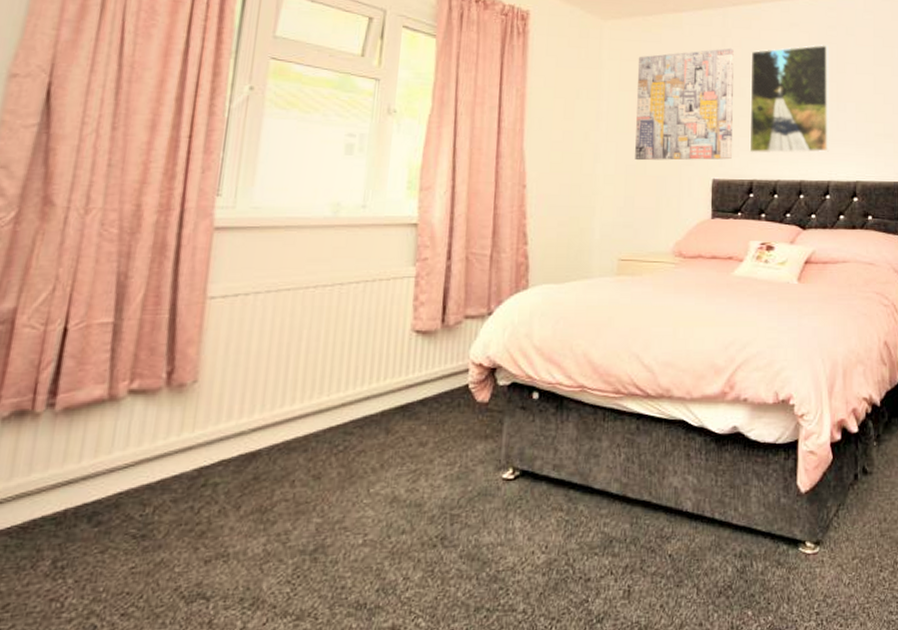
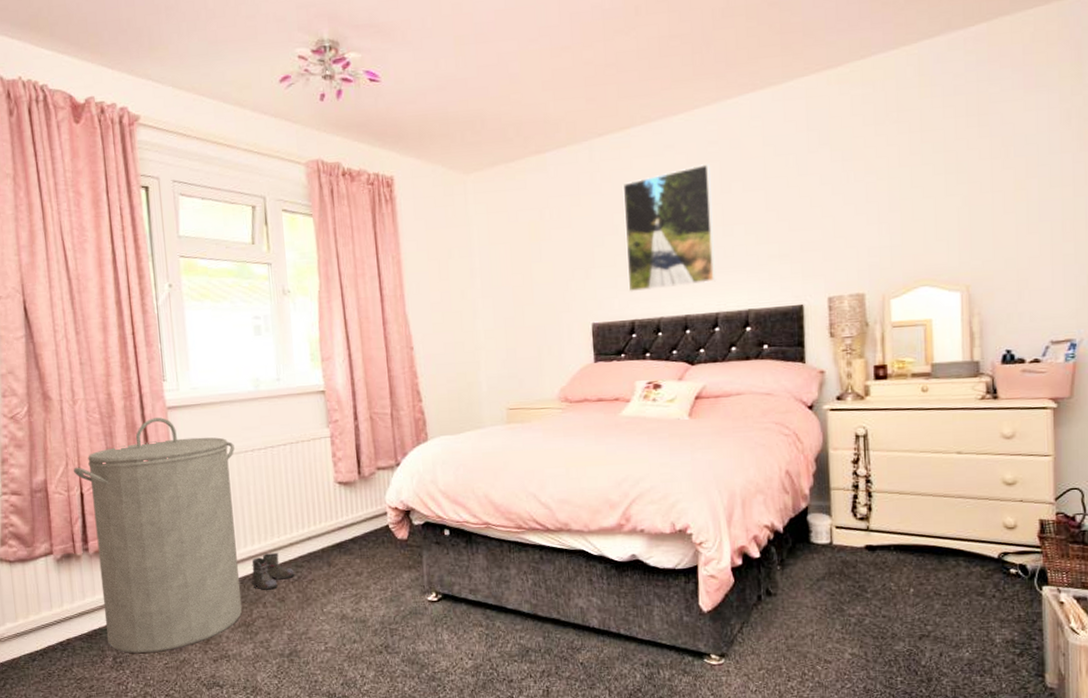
laundry hamper: none [51,239,293,554] -> present [74,417,243,654]
boots: none [277,416,341,464] -> present [250,553,295,591]
wall art: present [635,48,734,161] -> none [504,184,610,313]

